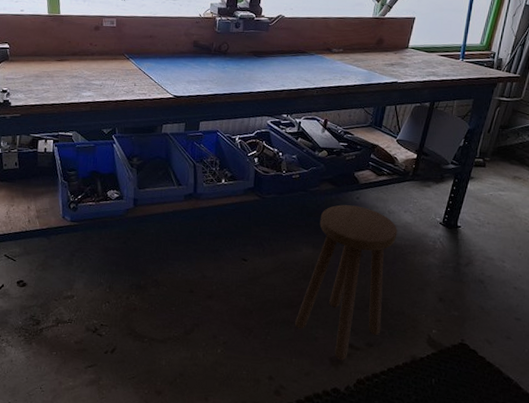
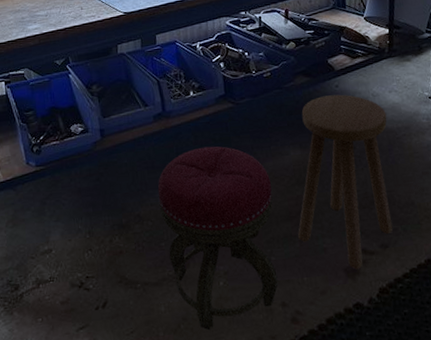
stool: none [176,231,281,387] -> present [157,146,278,330]

